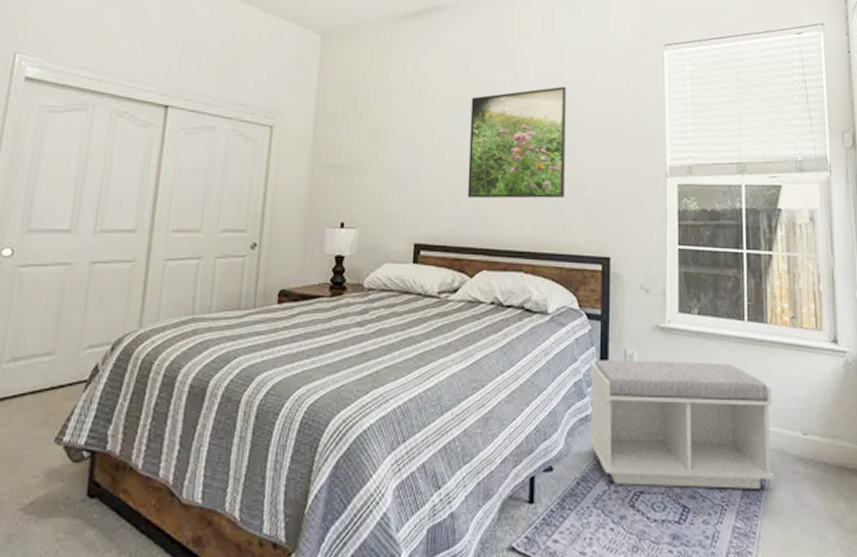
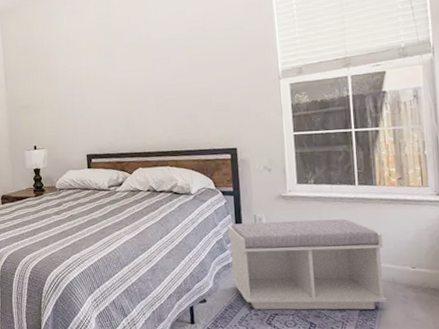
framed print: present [467,86,566,199] -> none [114,19,195,117]

